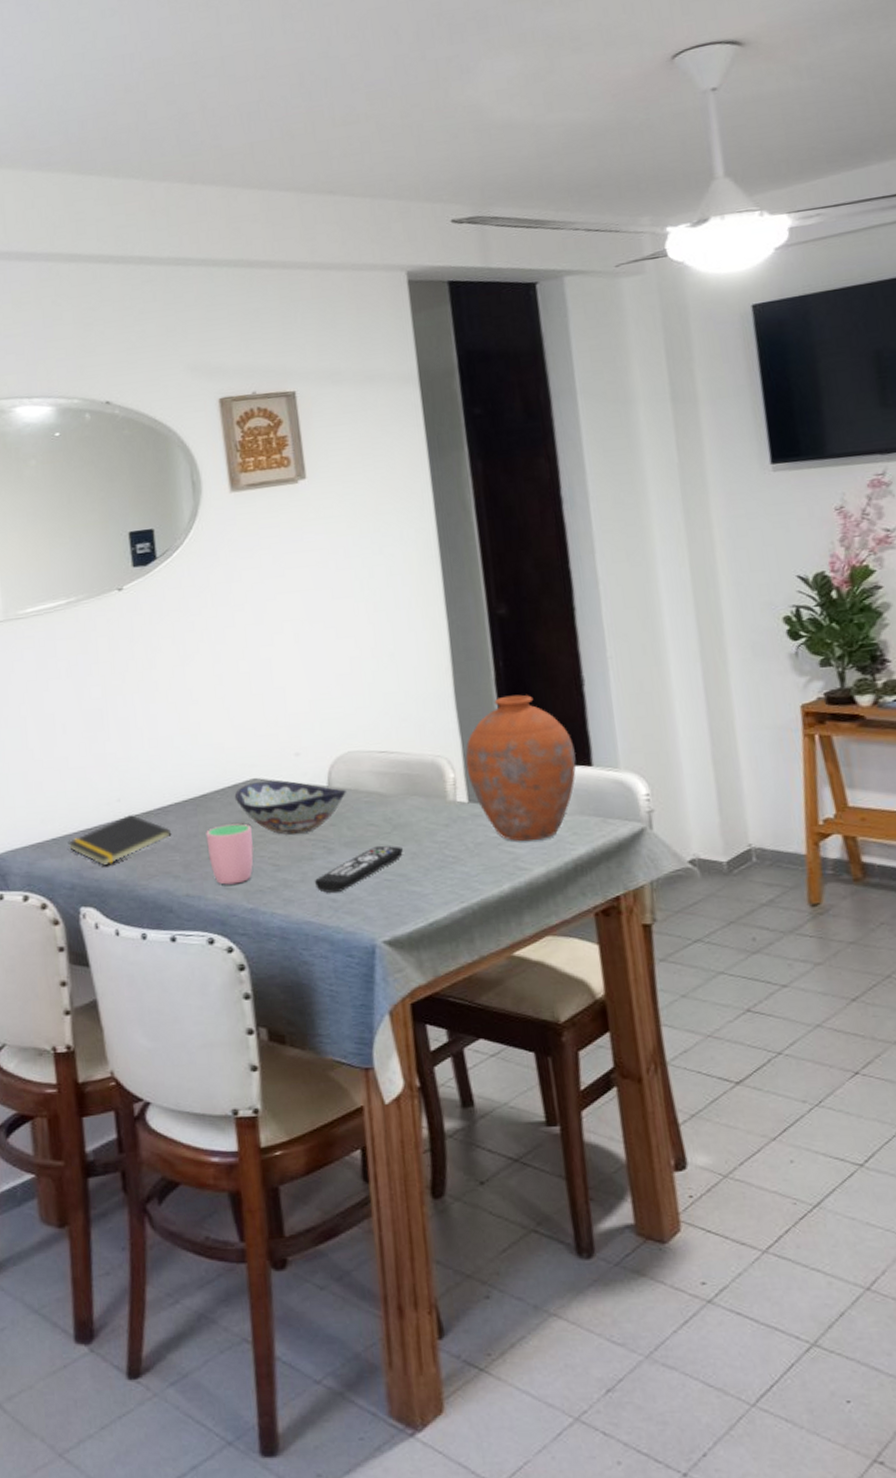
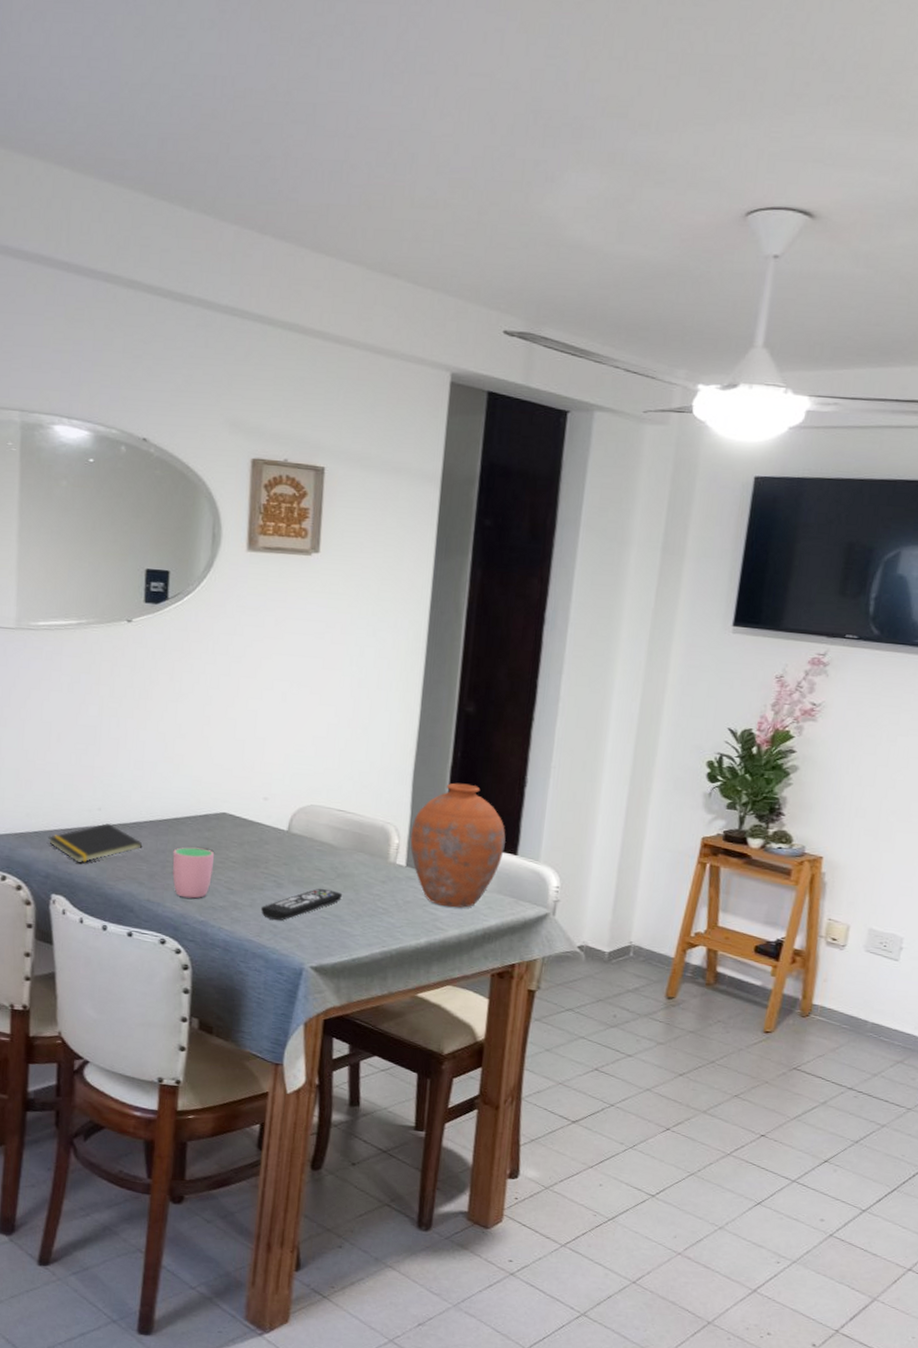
decorative bowl: present [234,780,346,835] -> none [203,815,303,867]

